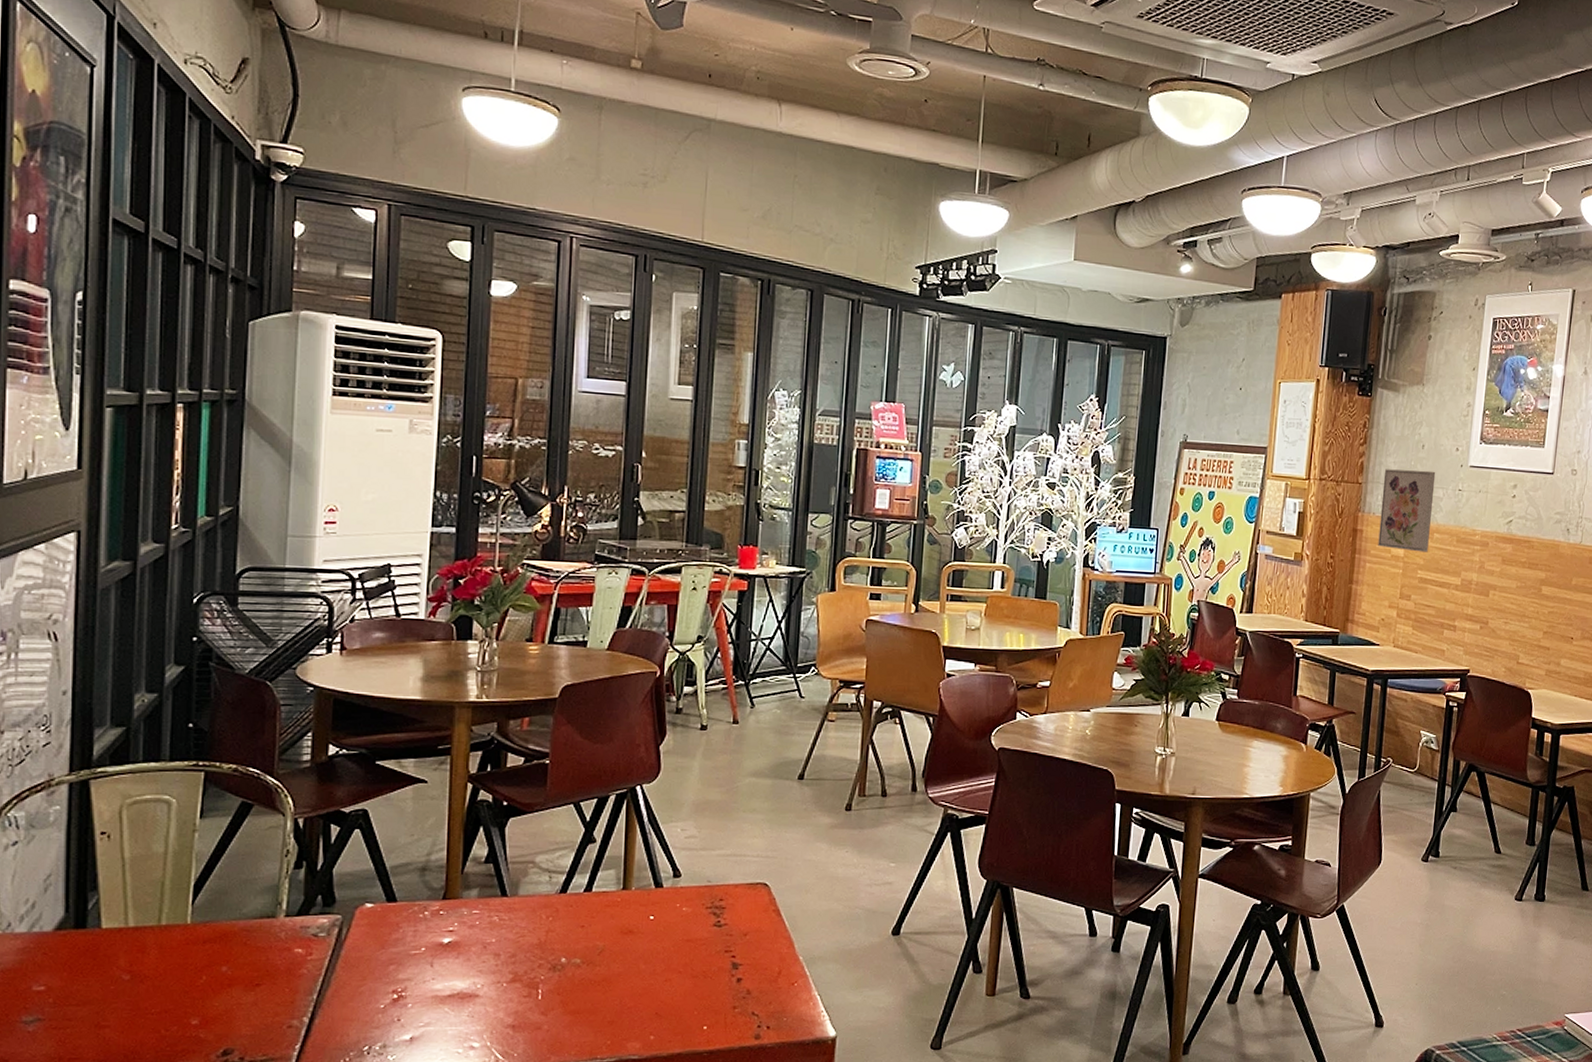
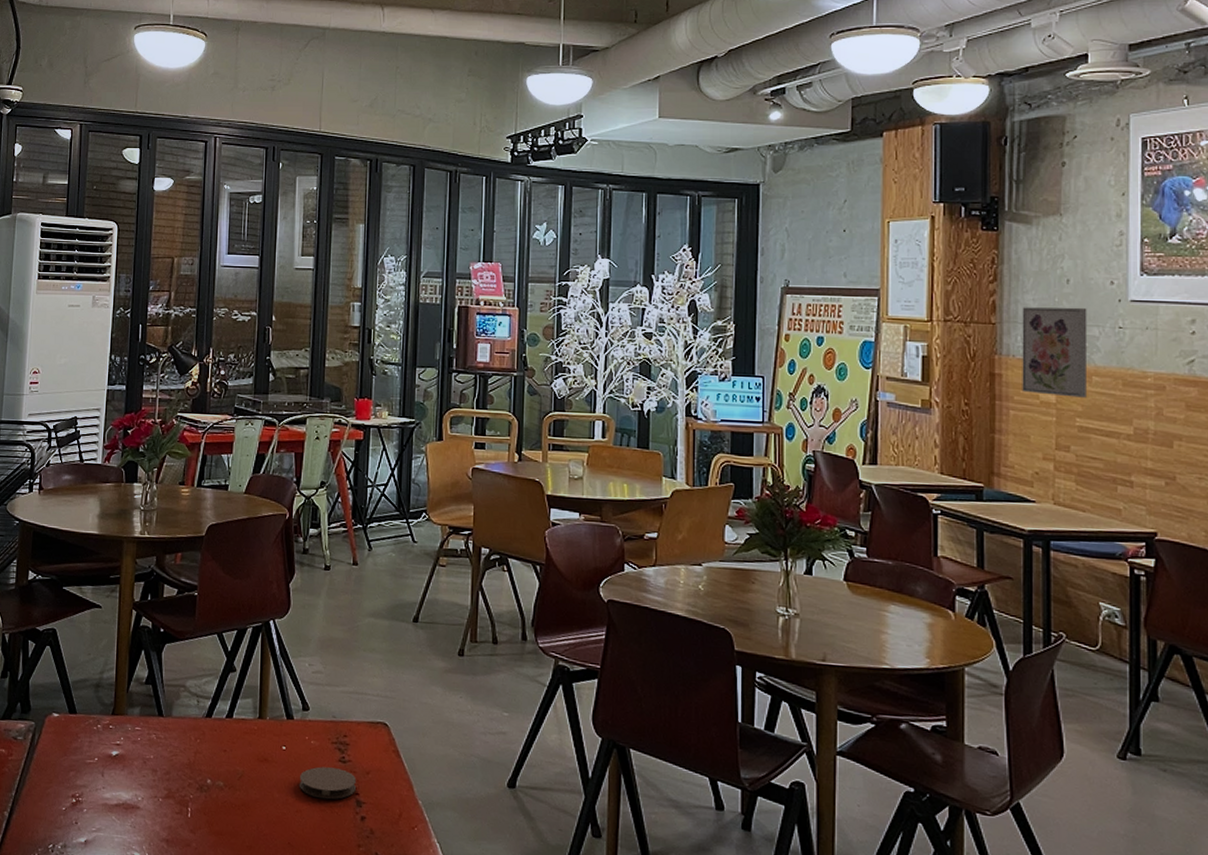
coaster: none [668,933,732,965] -> present [299,766,356,800]

